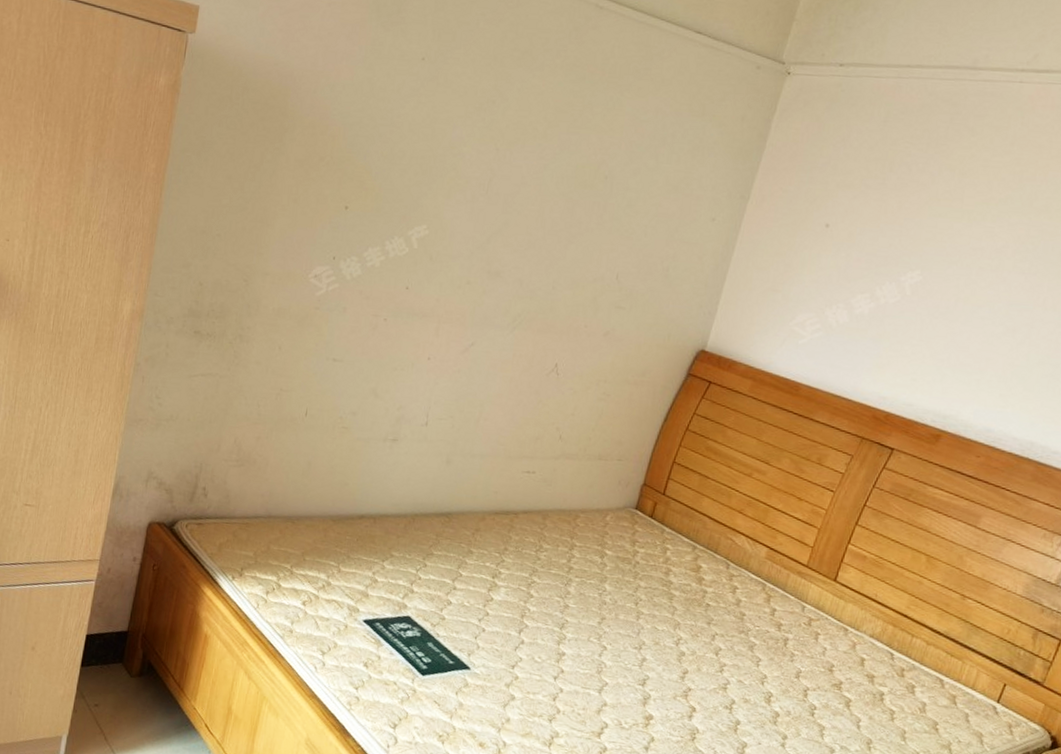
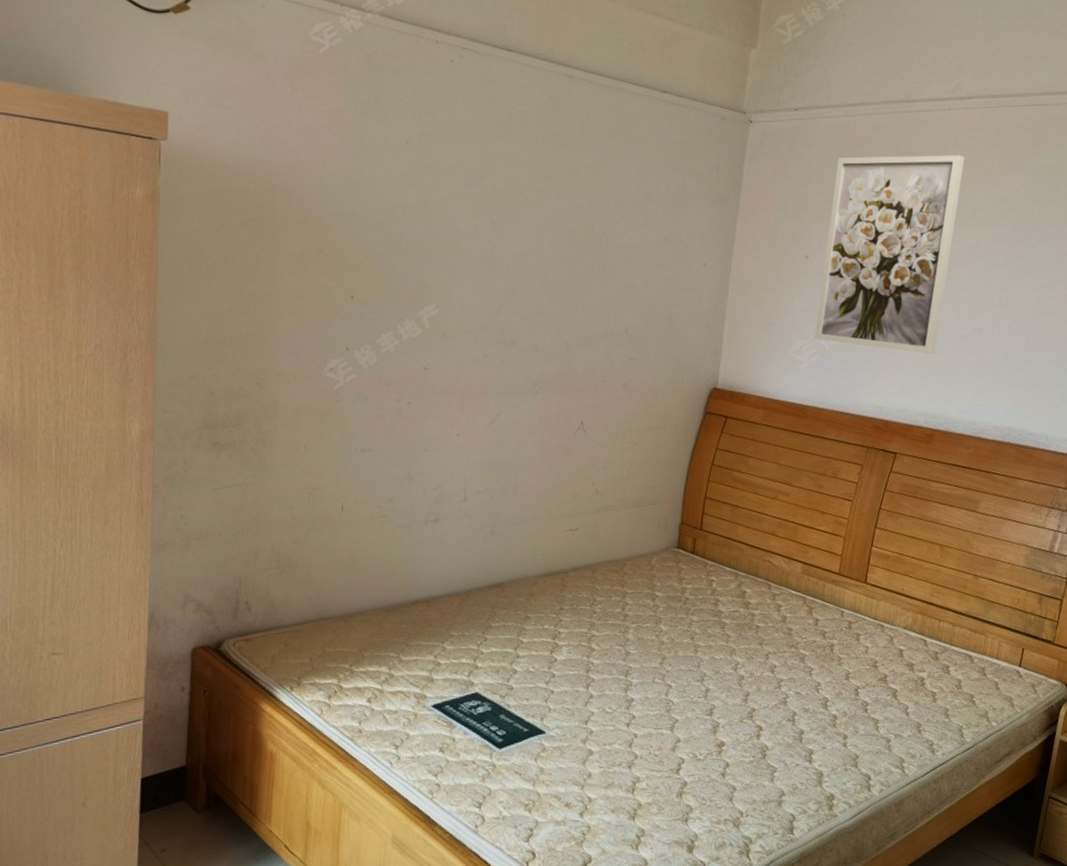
wall art: none [822,122,1031,349] -> present [815,154,965,354]

